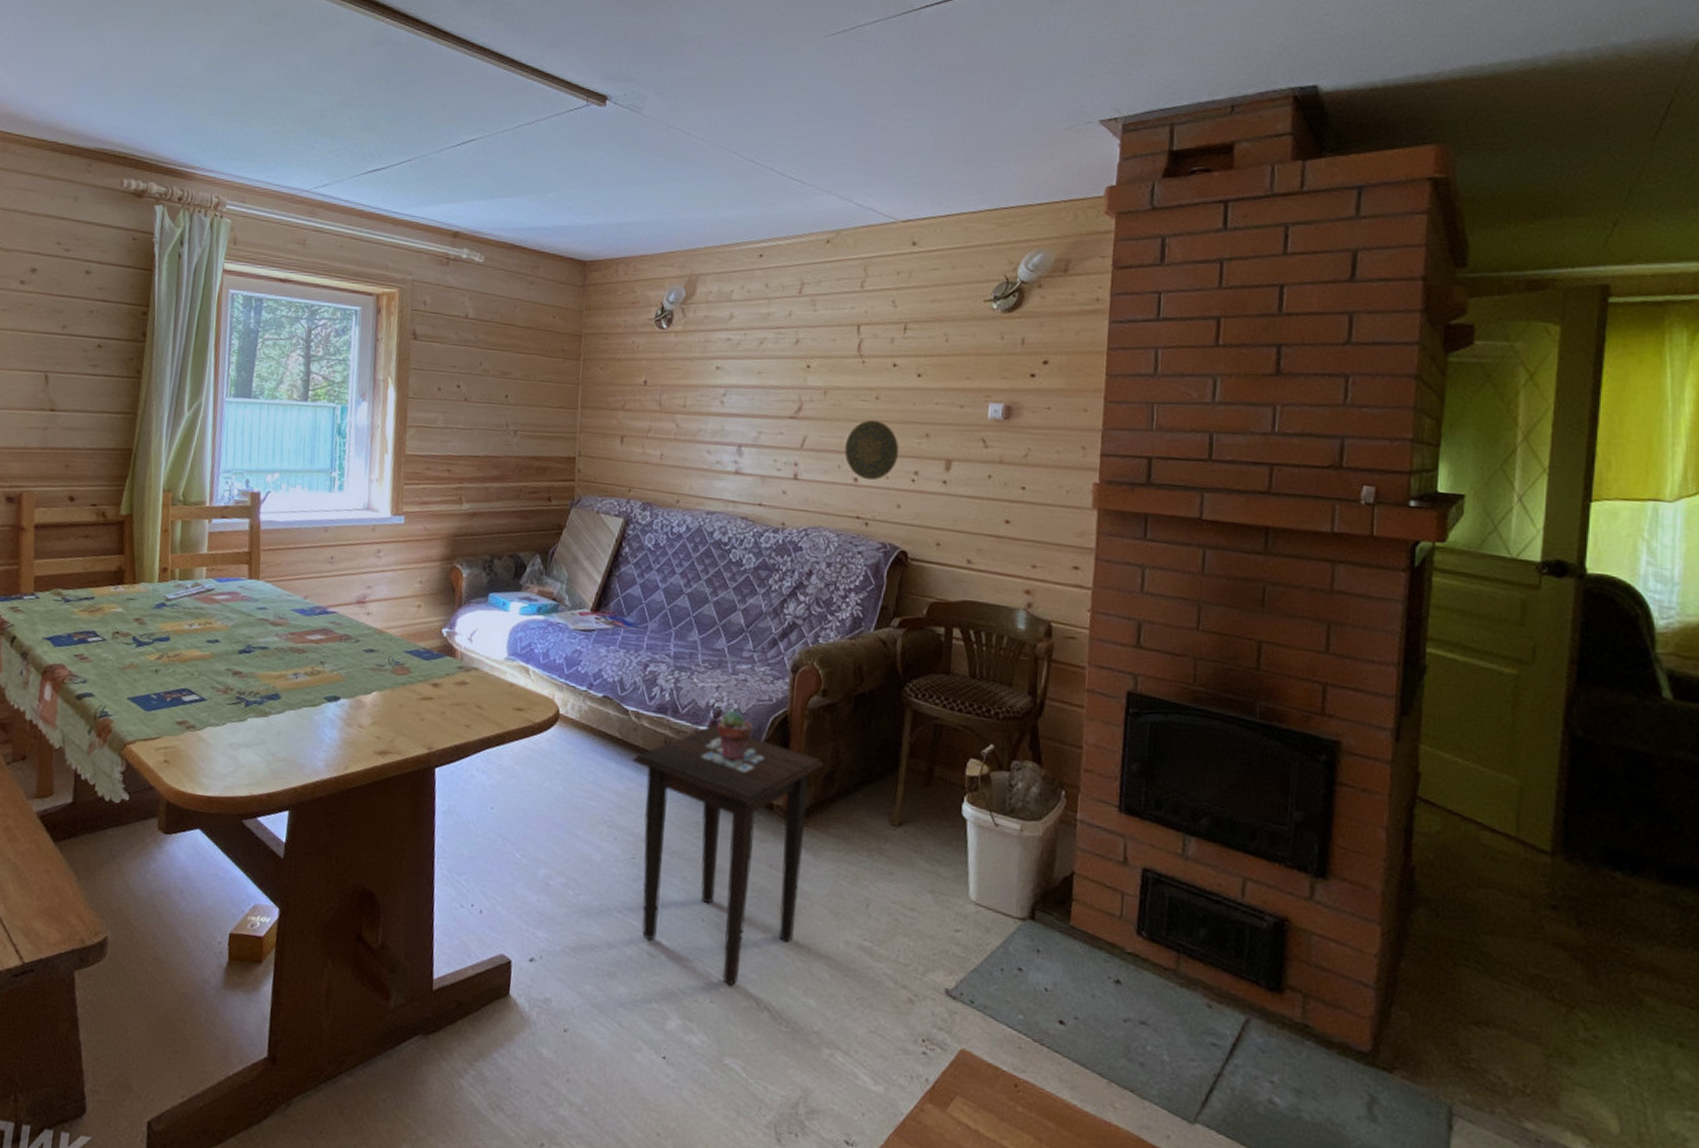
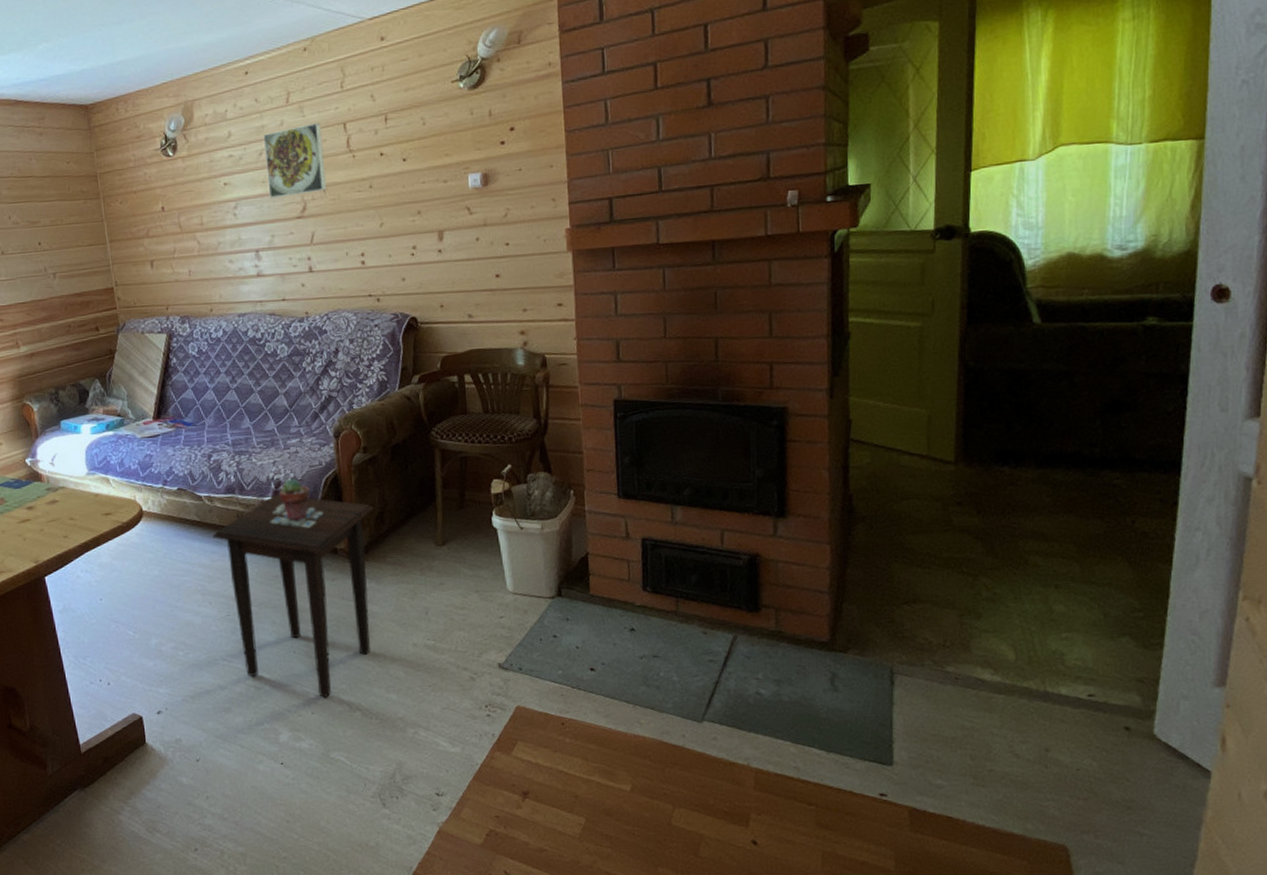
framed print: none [763,319,833,394] -> present [263,123,326,199]
decorative plate: present [844,420,900,481] -> none [349,207,397,262]

